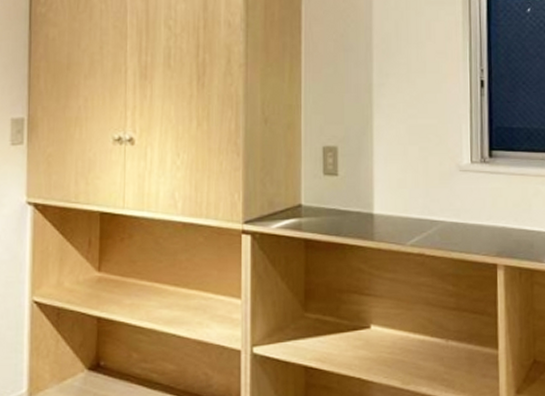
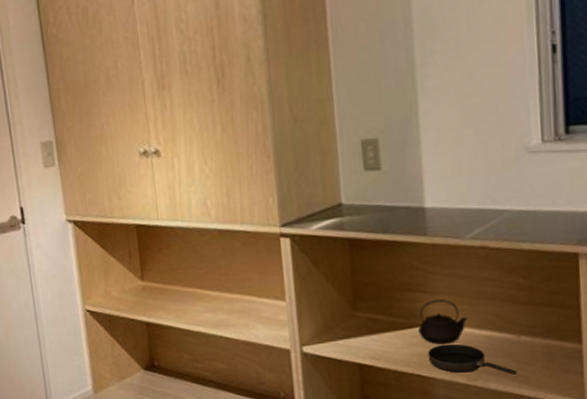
teapot: none [361,303,405,347] -> present [418,299,468,344]
frying pan: none [368,347,445,379] -> present [427,343,518,375]

